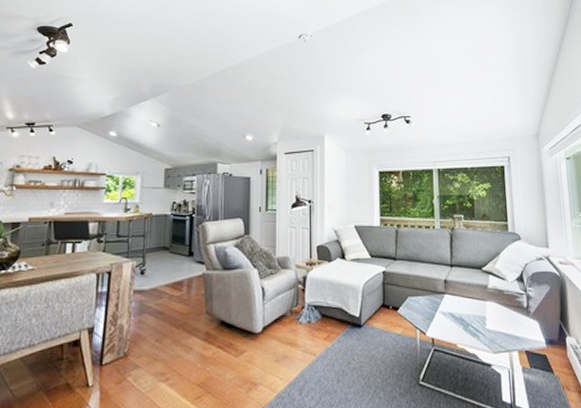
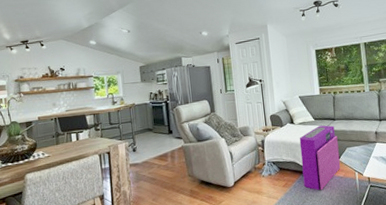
air purifier: none [350,265,399,350] -> present [299,125,341,191]

